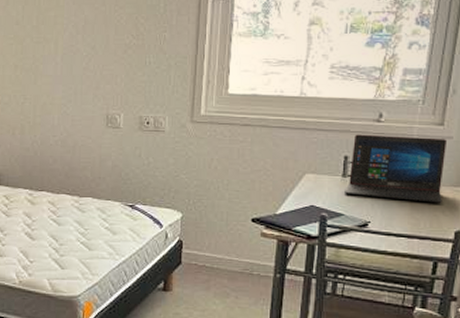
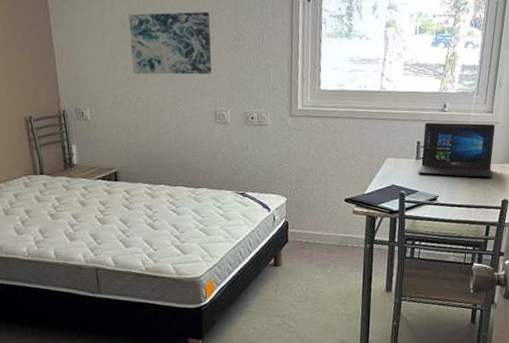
wall art: none [22,10,108,75] -> present [128,12,212,75]

